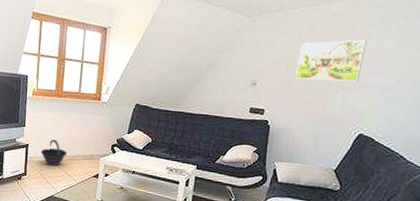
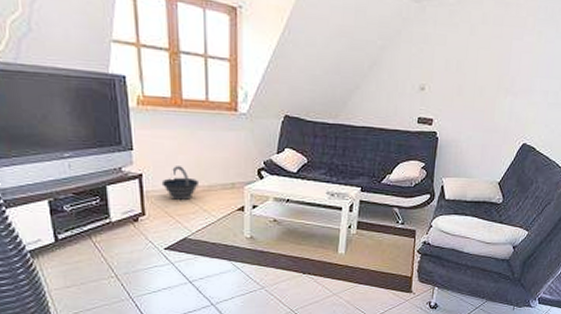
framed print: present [296,39,367,82] -> none [466,37,537,86]

